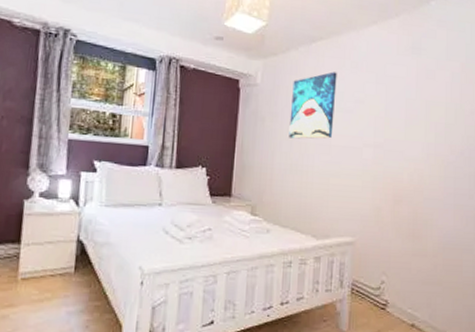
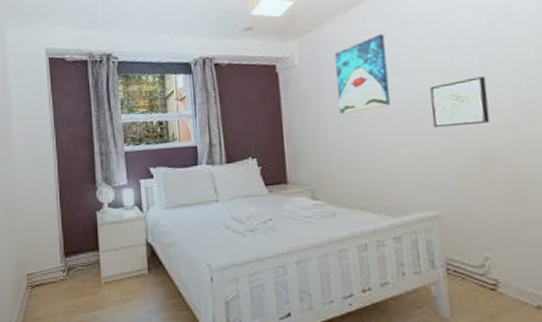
wall art: none [362,126,407,167] -> present [429,76,491,128]

